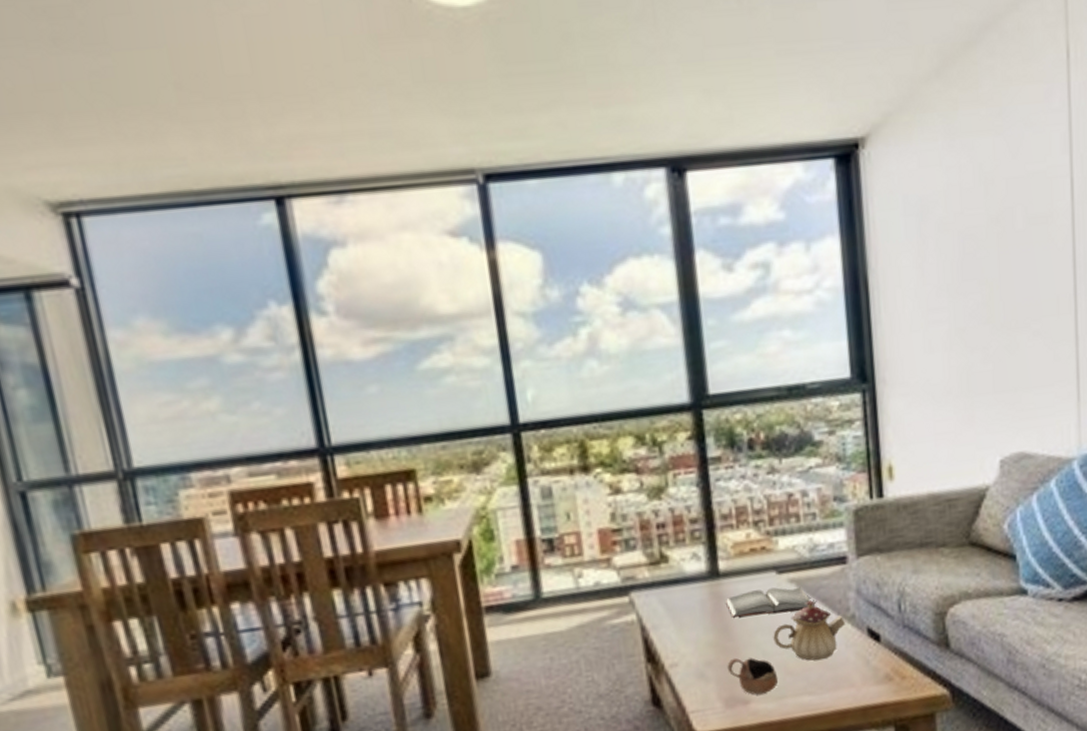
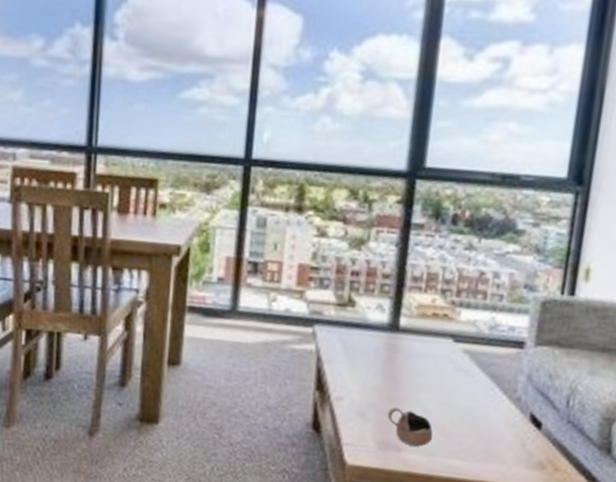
hardback book: present [726,586,816,618] -> none [399,351,485,382]
teapot: present [773,600,846,661] -> none [436,373,511,431]

